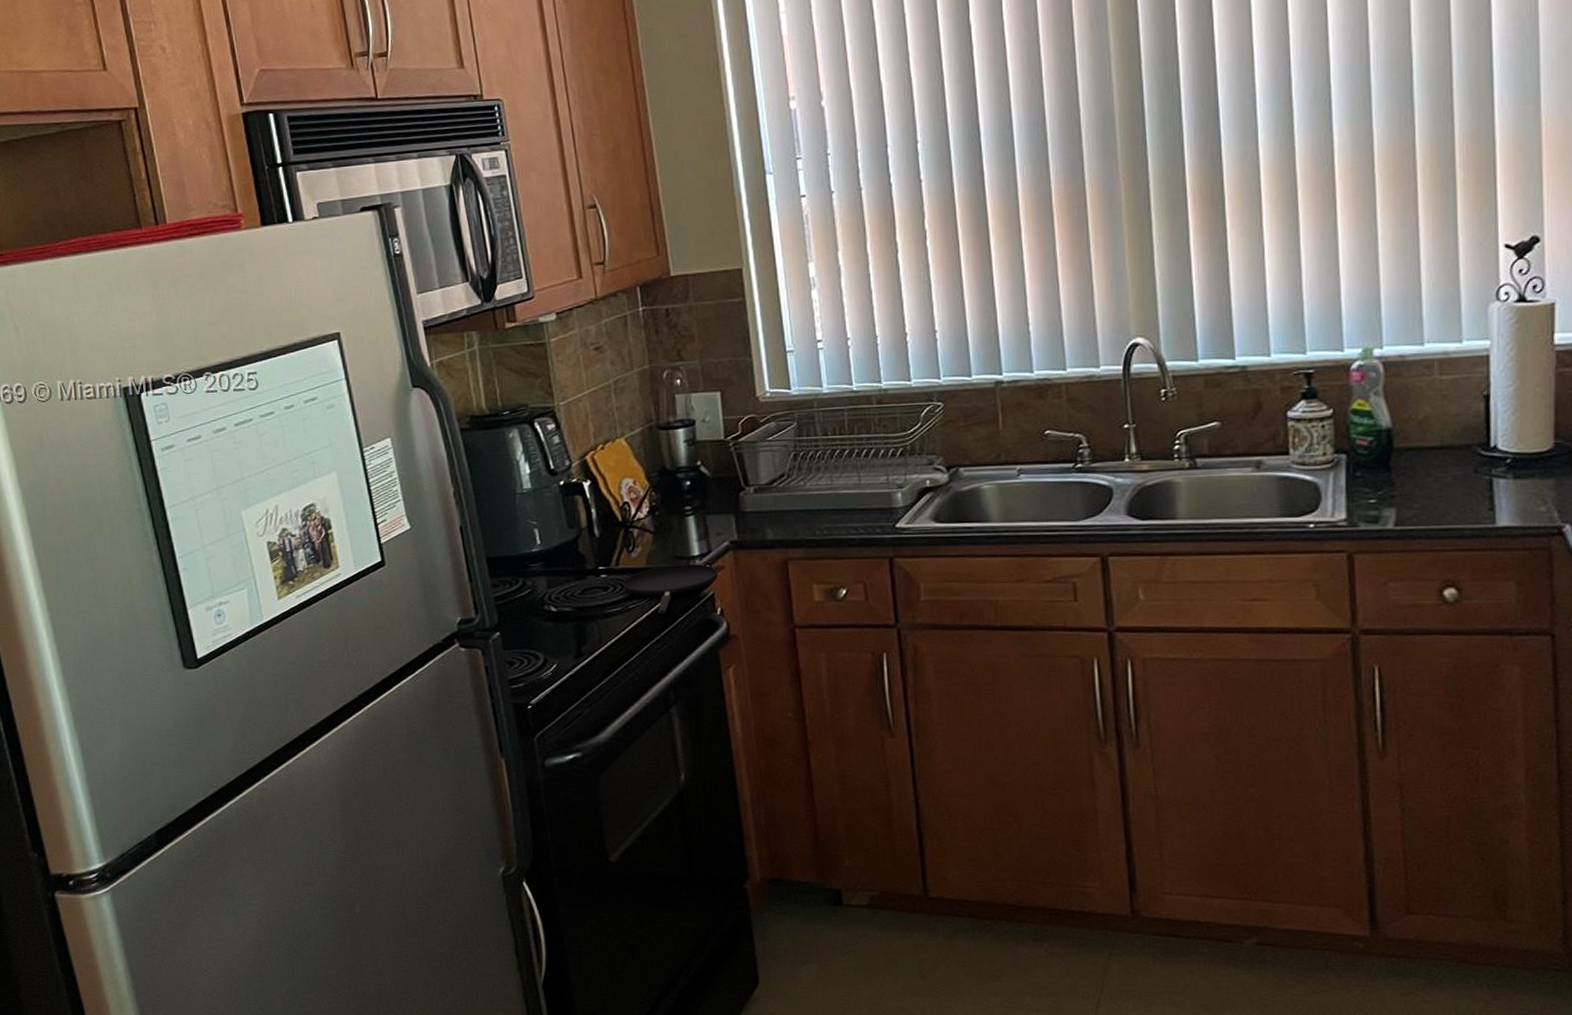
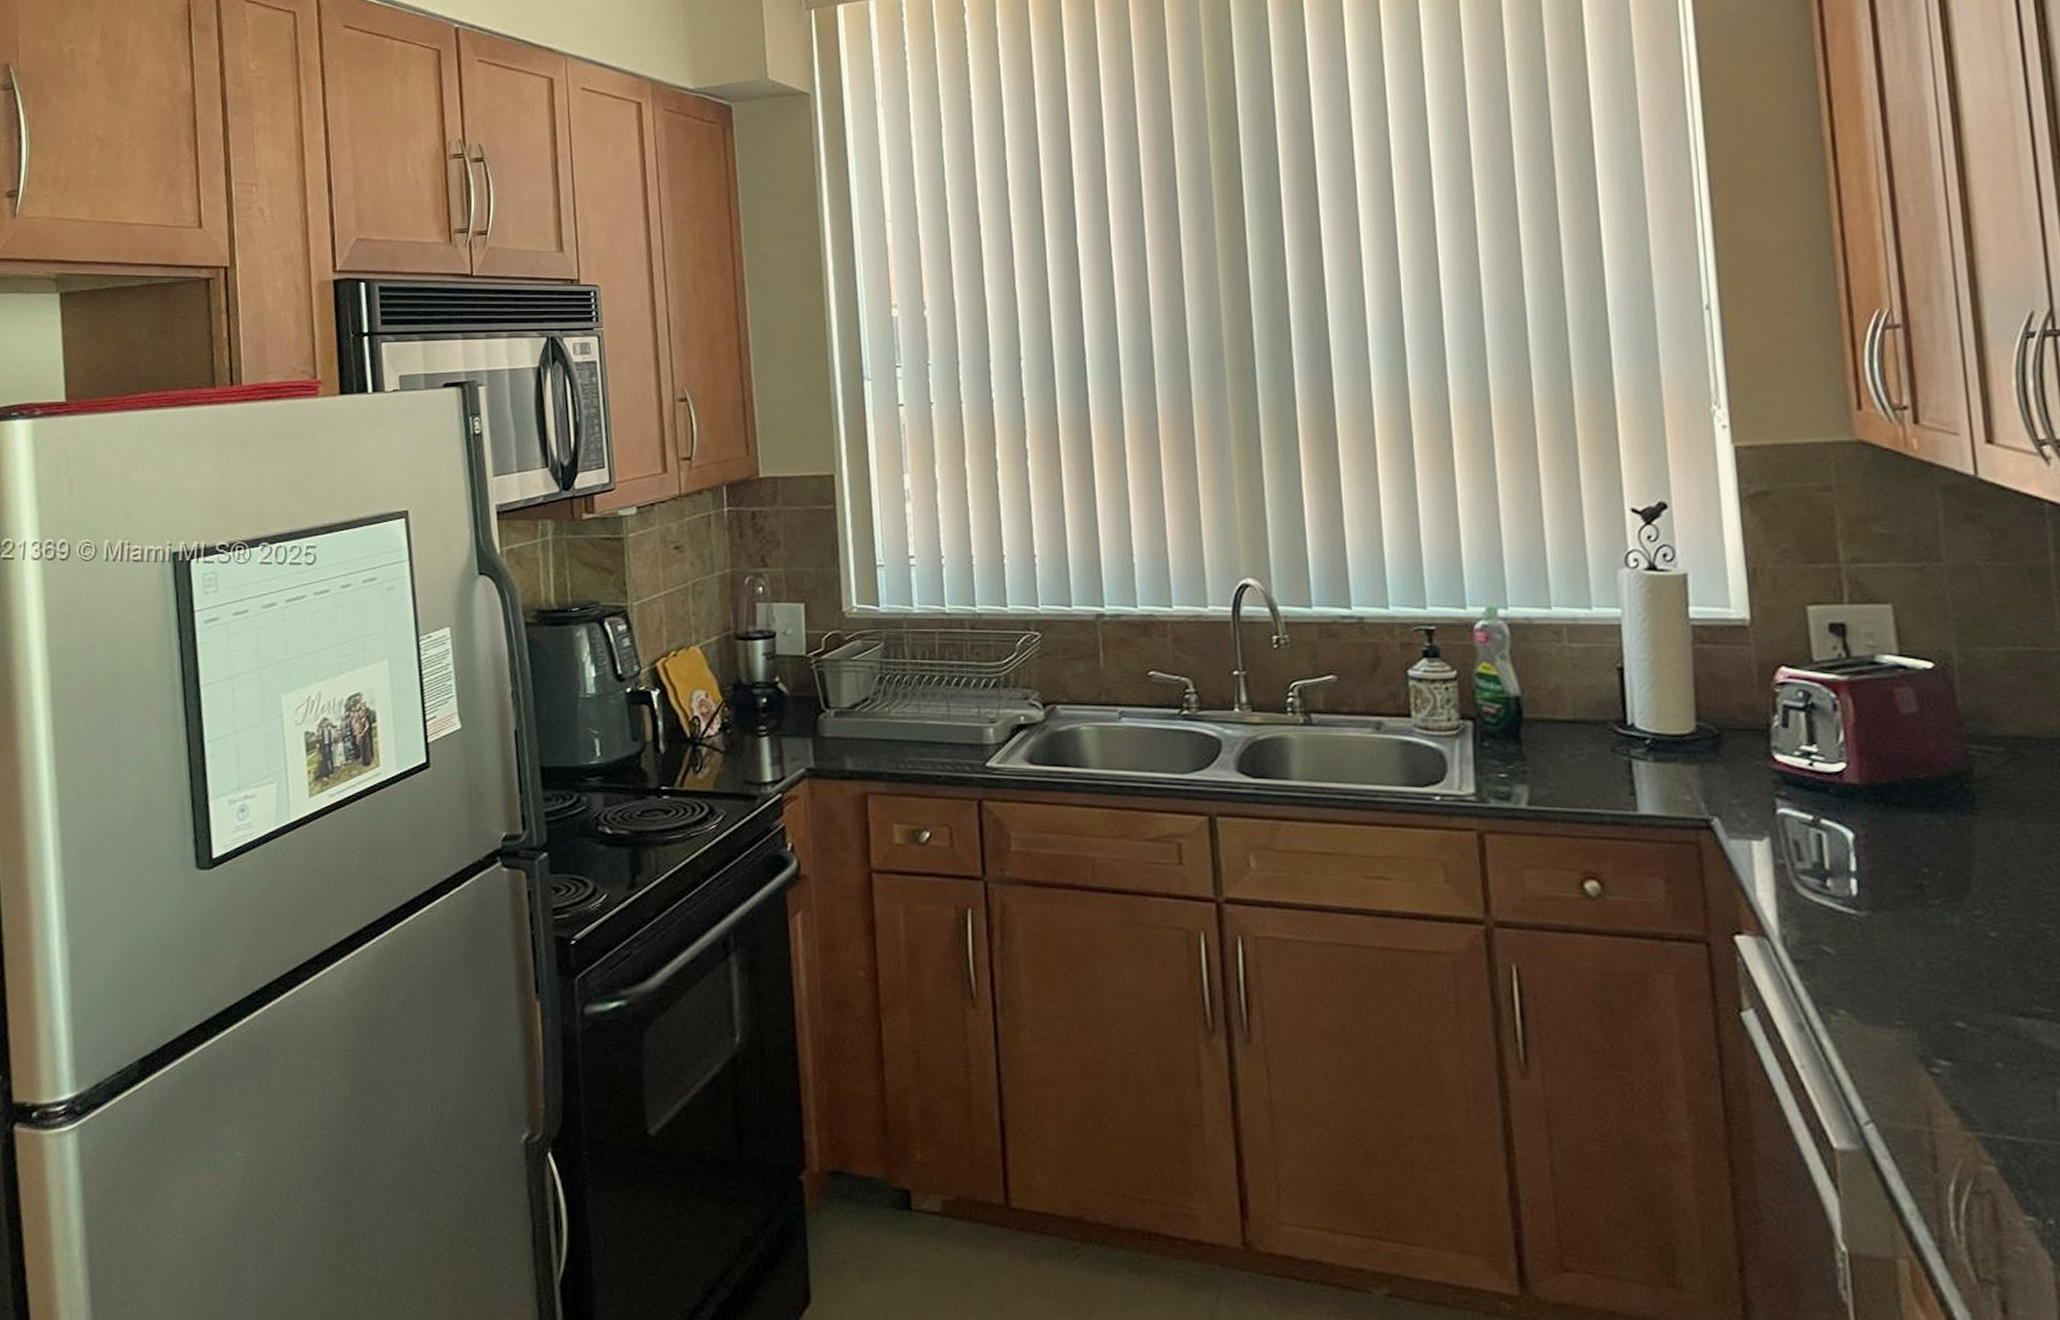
frying pan: present [623,564,718,614] -> none [686,790,790,846]

